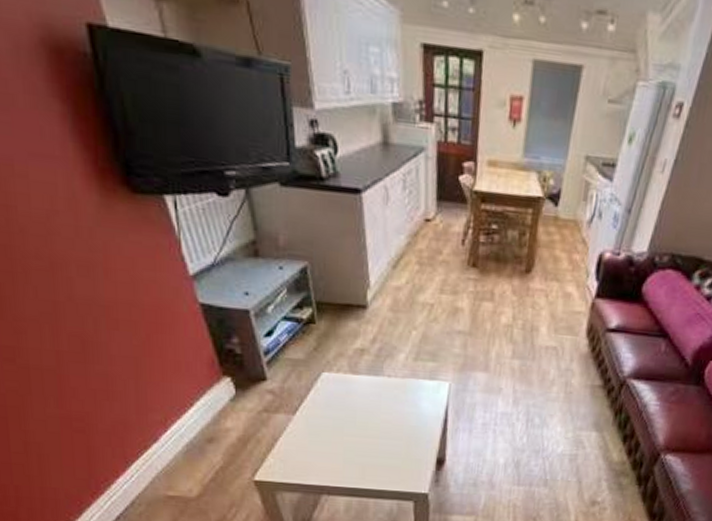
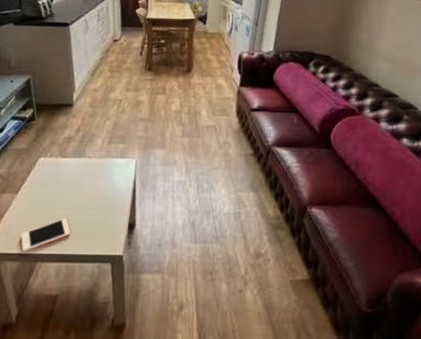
cell phone: none [301,447,363,483] -> present [21,218,70,252]

